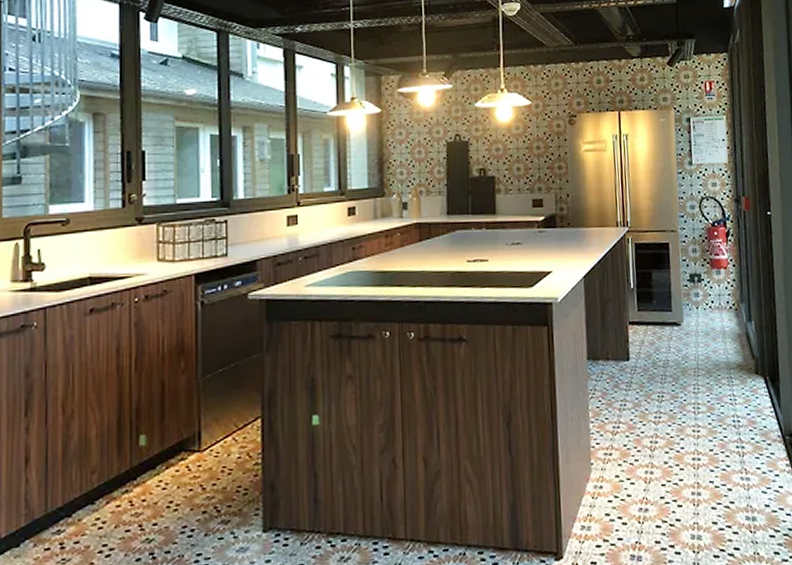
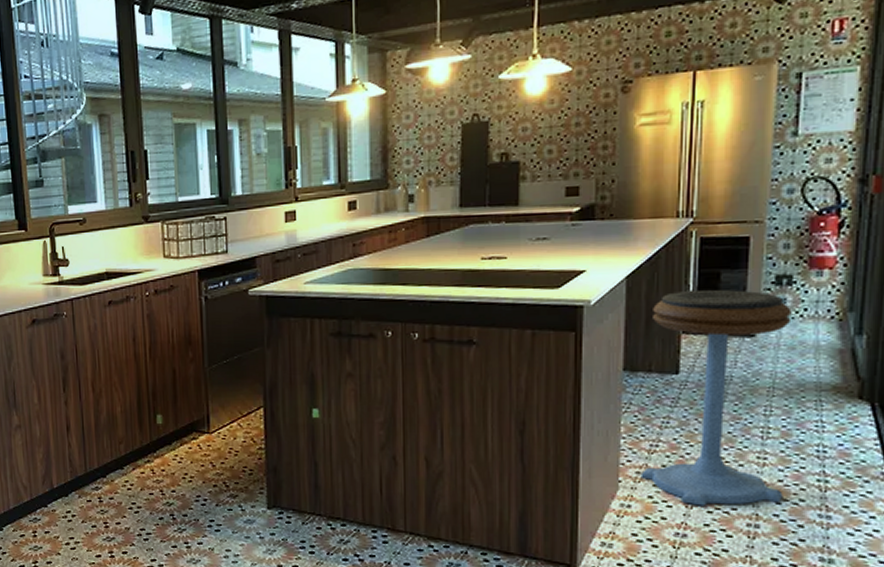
bar stool: none [605,286,715,481] -> present [640,290,792,506]

